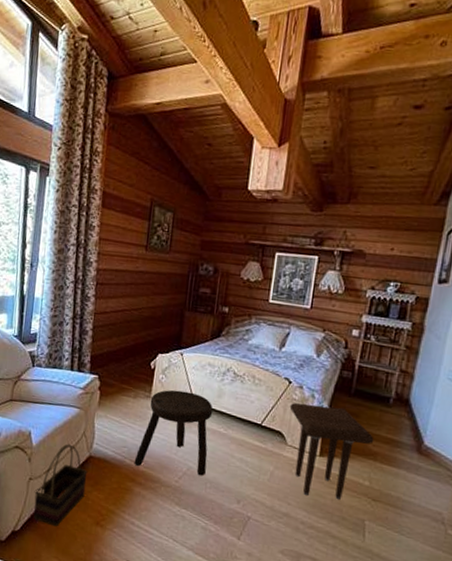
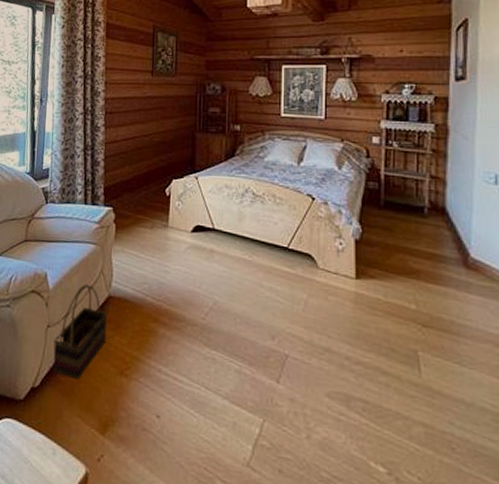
stool: present [134,390,213,476] -> none [156,216,235,311]
side table: present [289,403,374,501] -> none [316,220,414,329]

